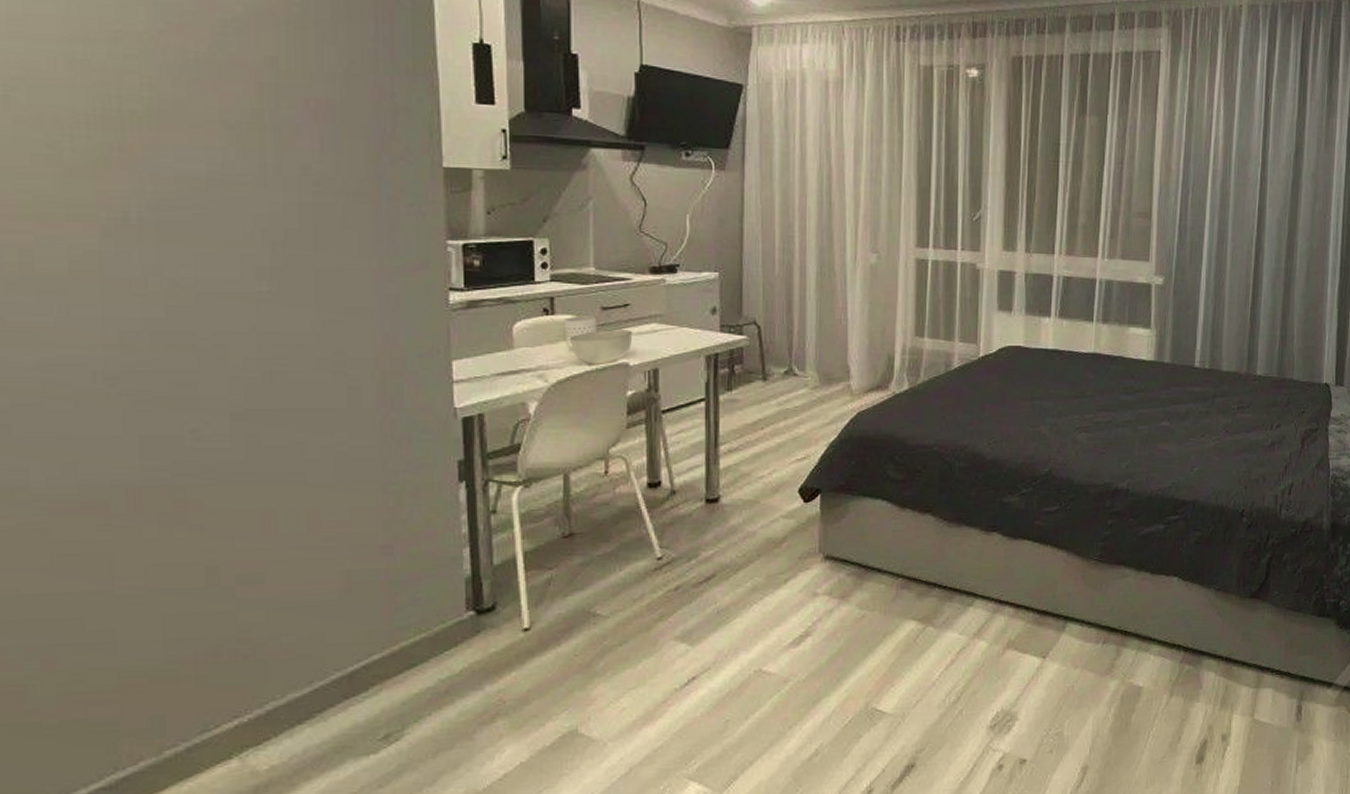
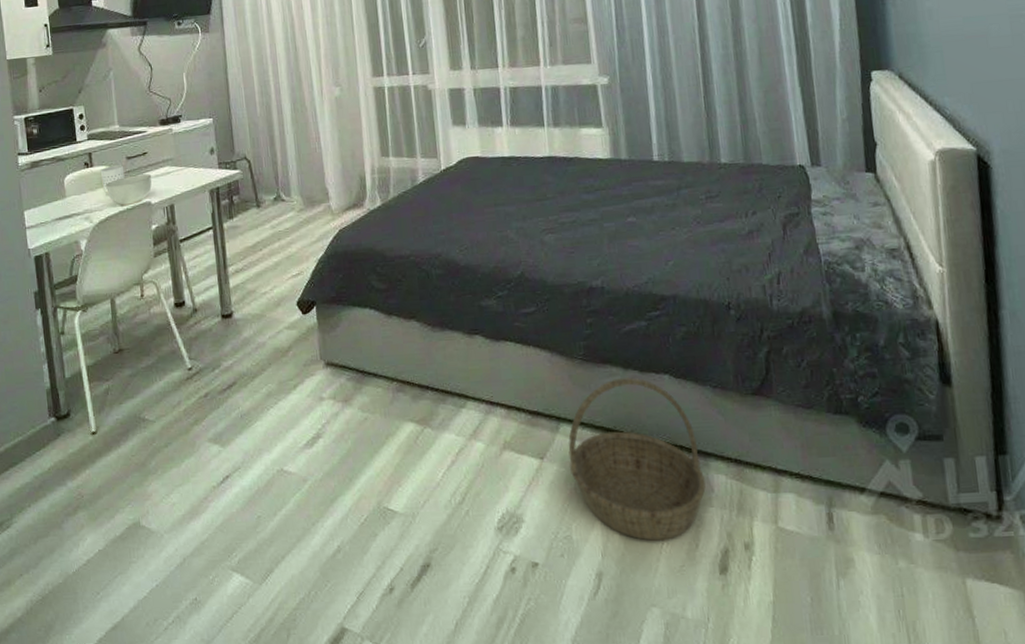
basket: none [1071,579,1196,735] -> present [568,377,706,541]

